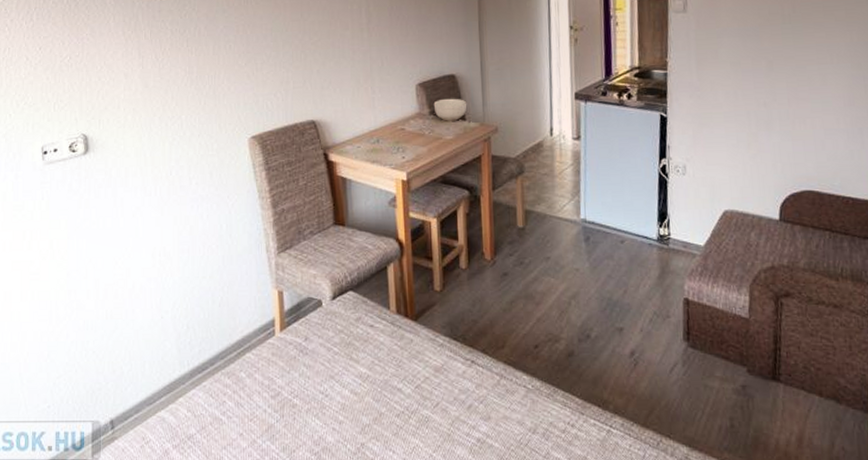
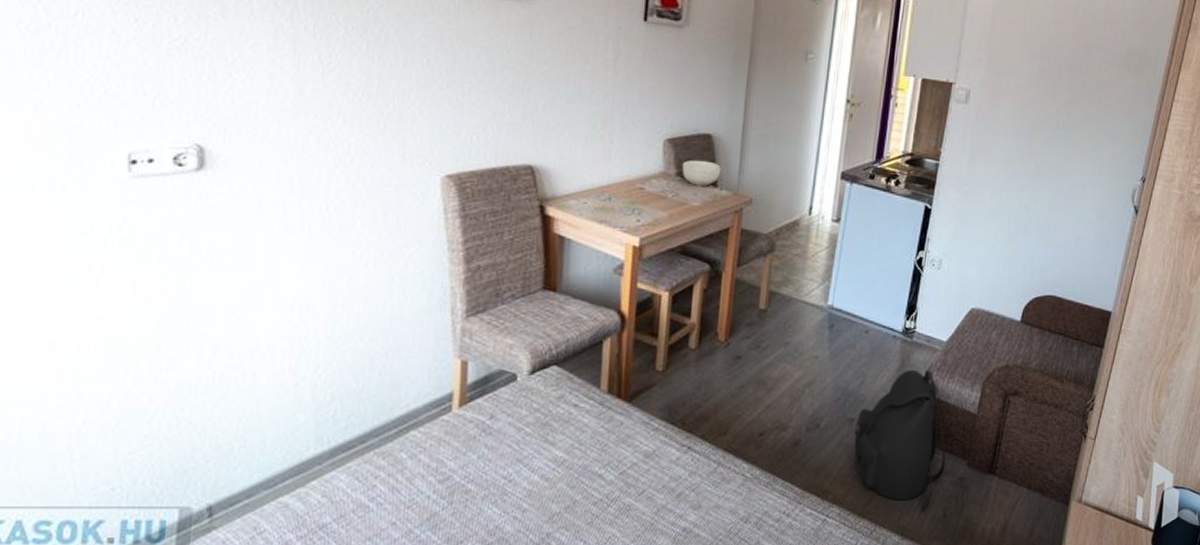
backpack: none [625,275,725,422] -> present [854,369,946,512]

